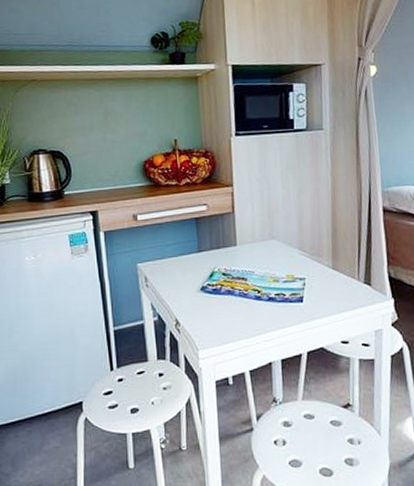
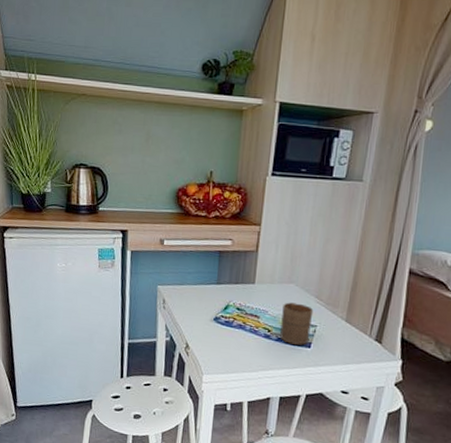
cup: none [268,258,301,302] -> present [280,302,314,345]

